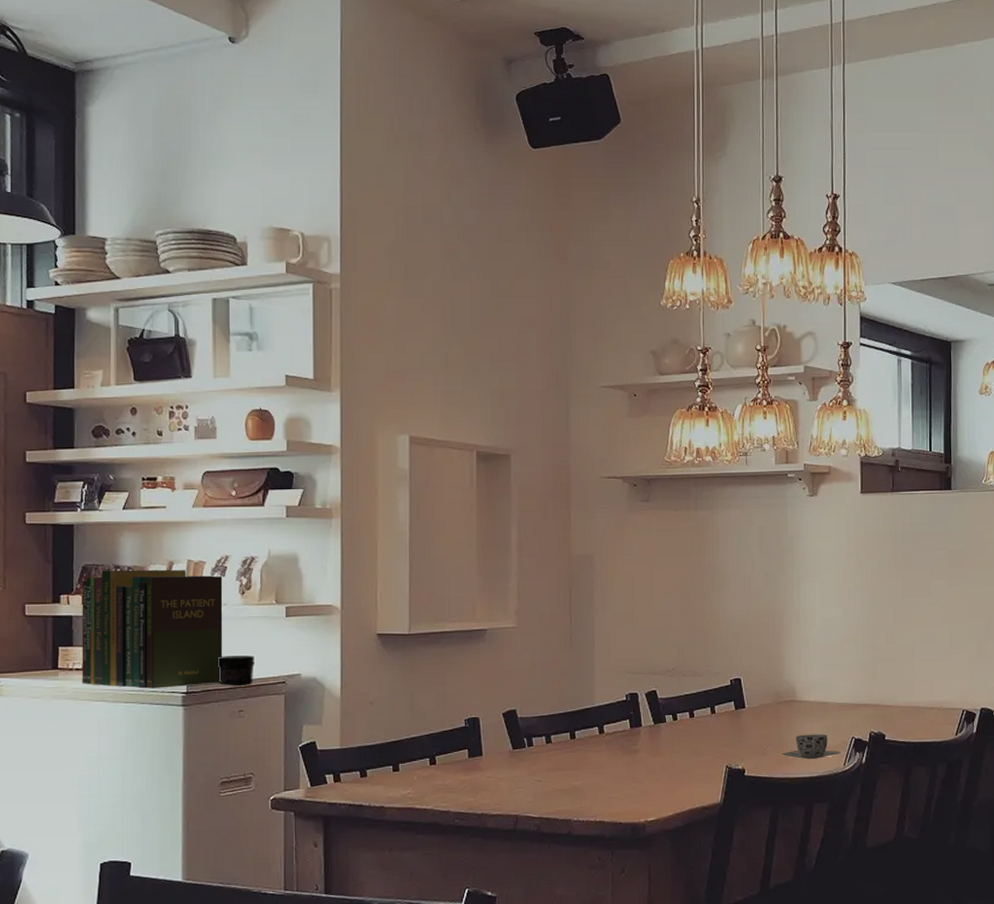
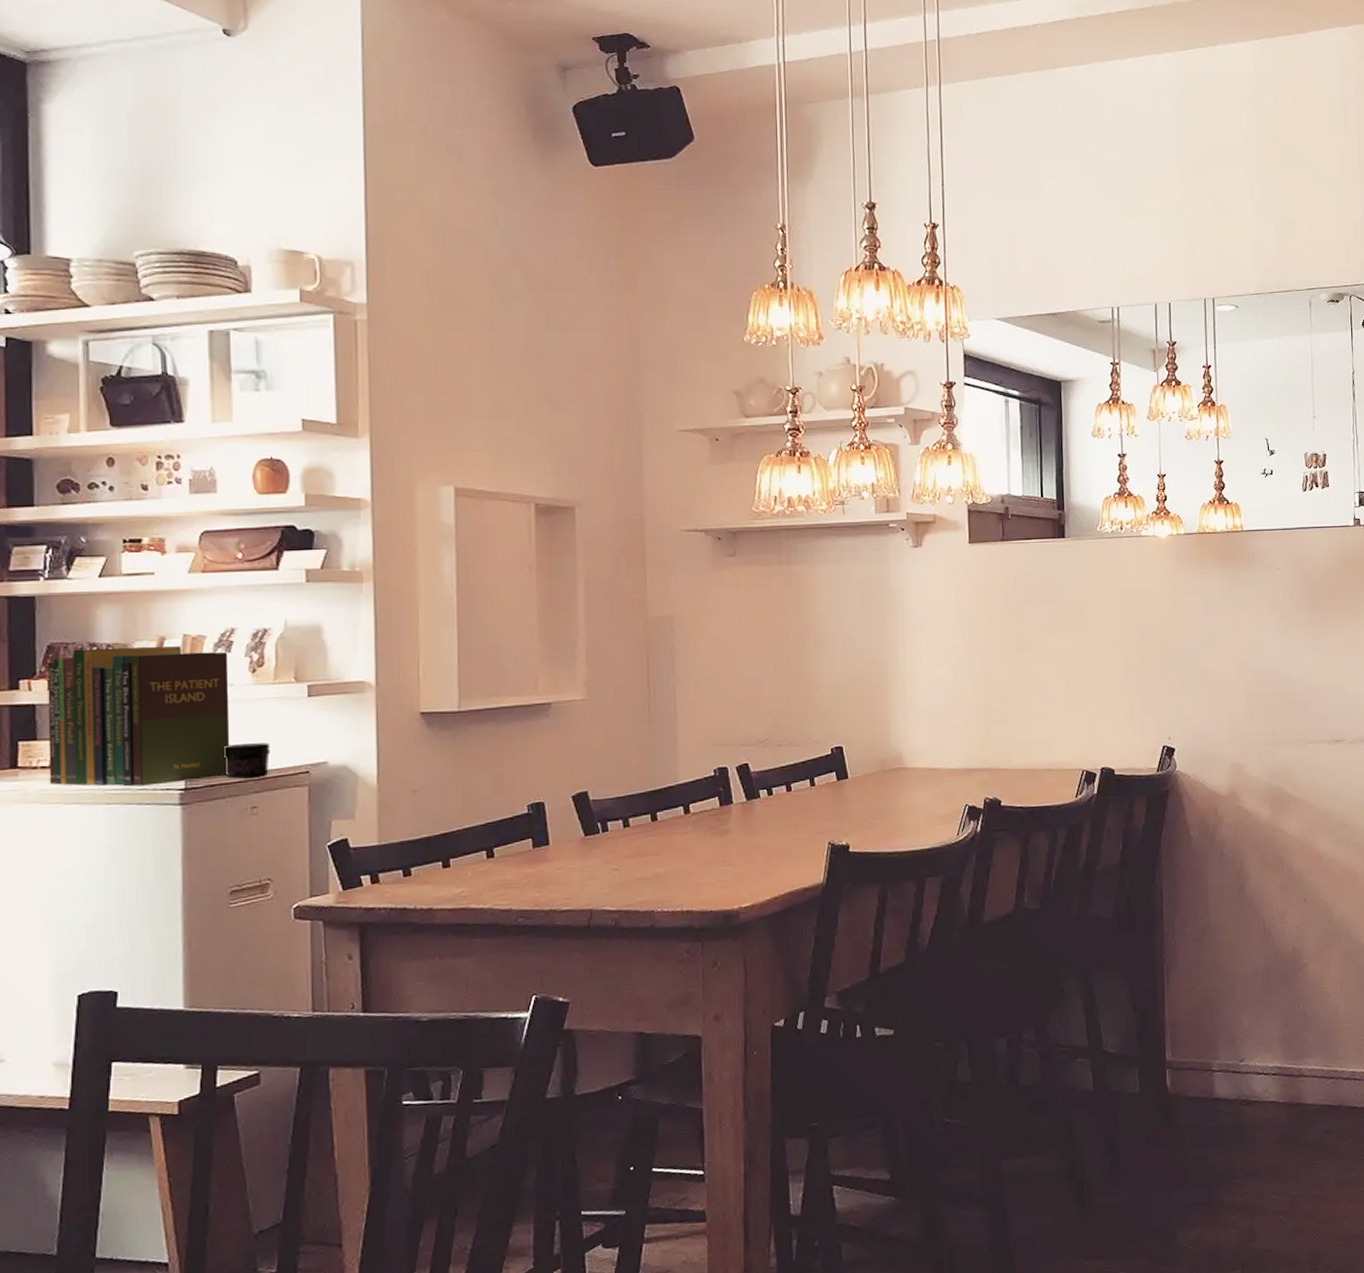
teacup: present [781,734,841,759] -> none [889,802,954,831]

